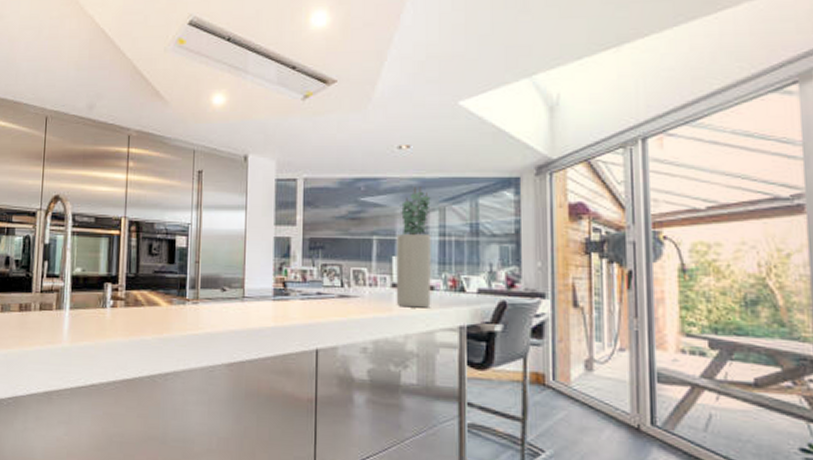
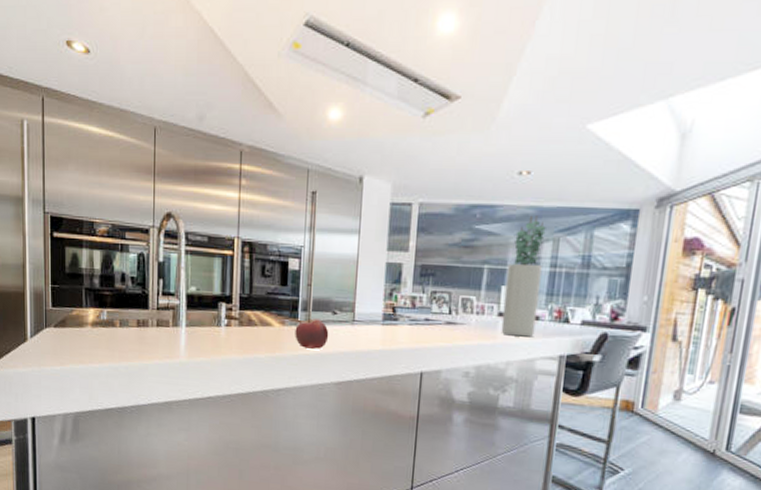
fruit: none [183,296,219,330] -> present [295,318,329,350]

